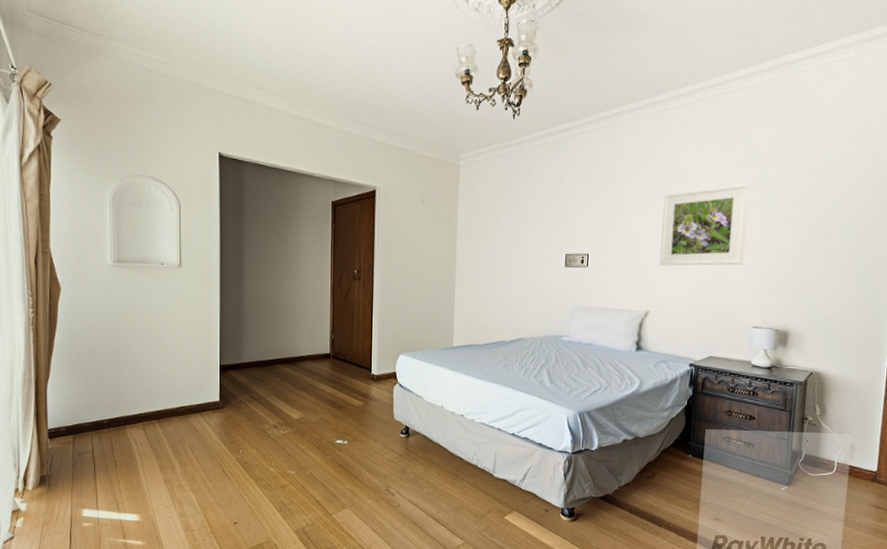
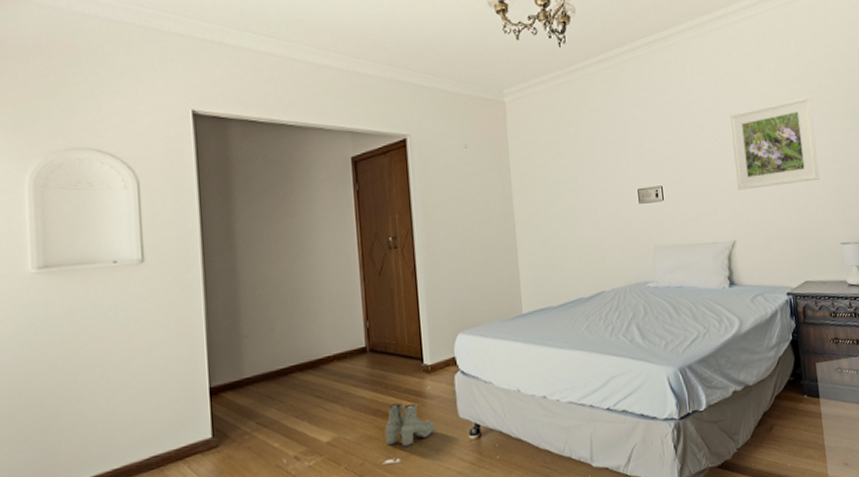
boots: none [338,400,375,433] -> present [385,403,435,447]

